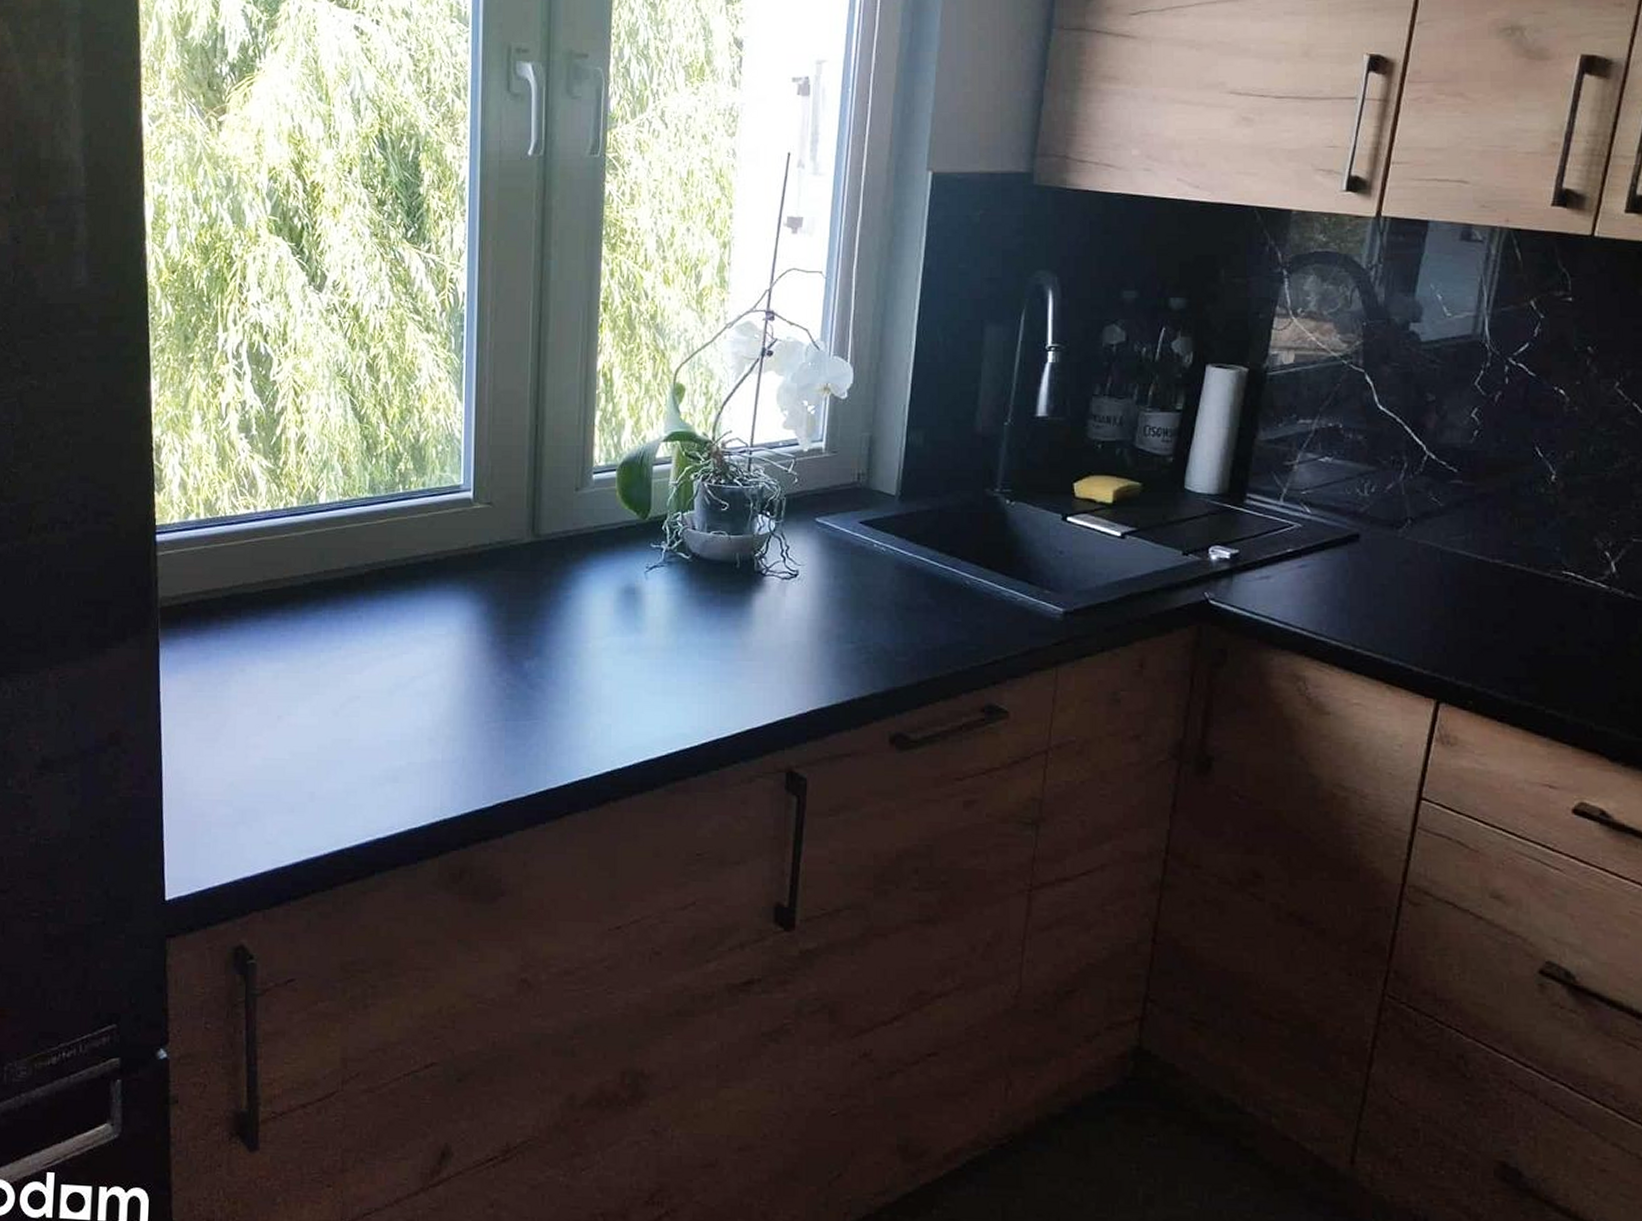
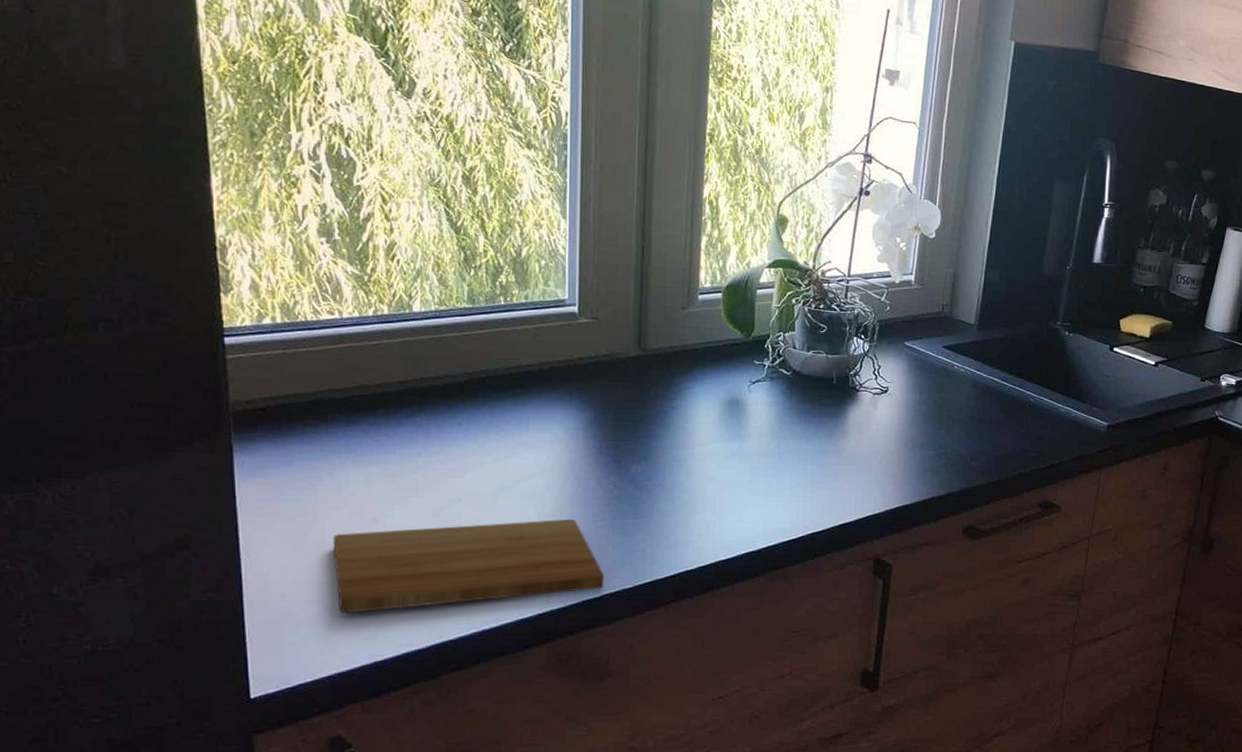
cutting board: none [242,719,497,816] -> present [333,518,605,614]

